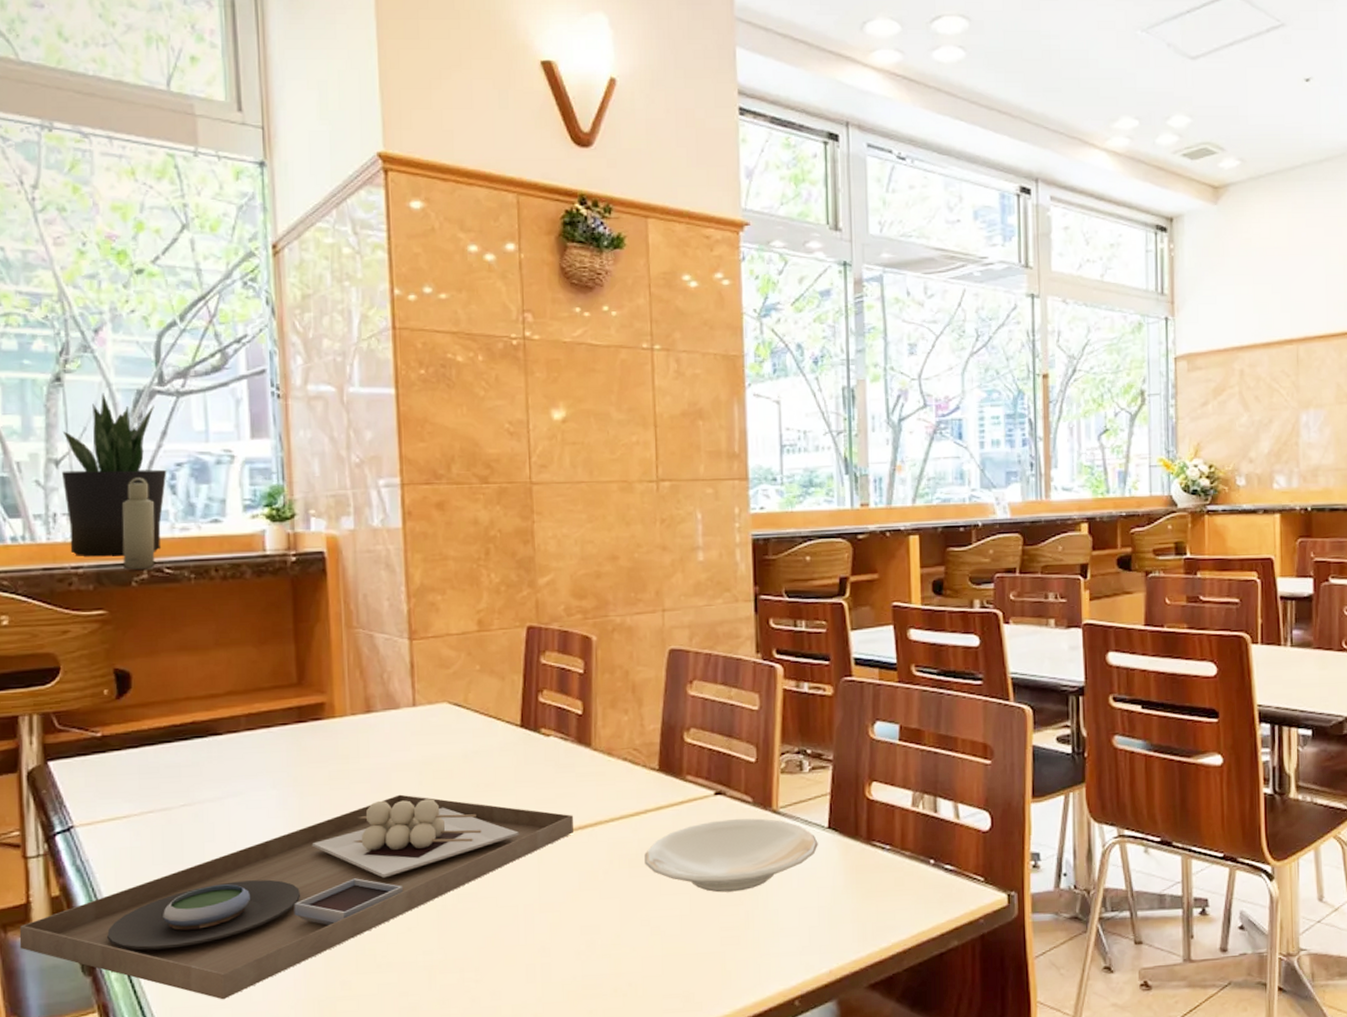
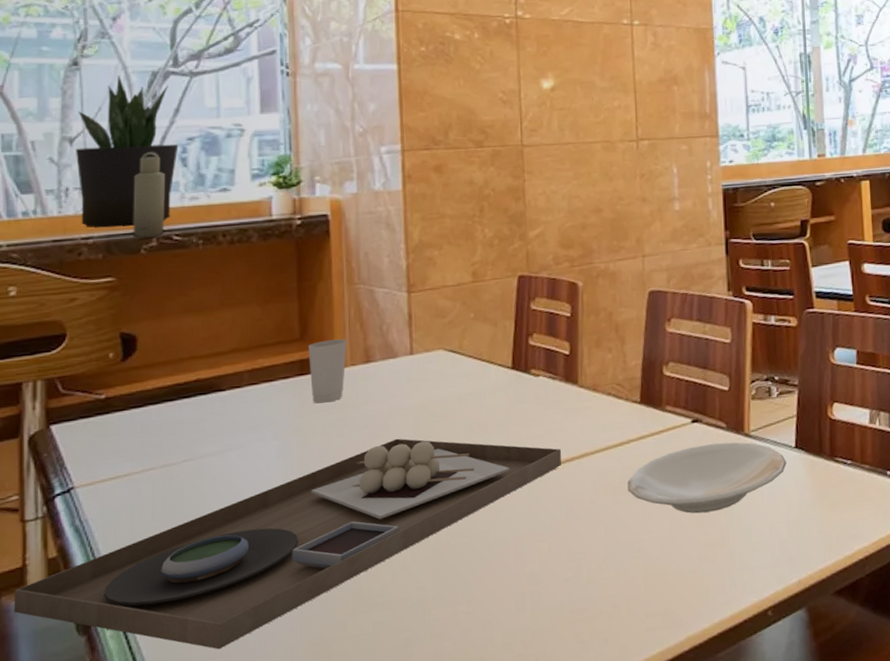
cup: none [306,685,347,753] -> present [308,338,348,404]

